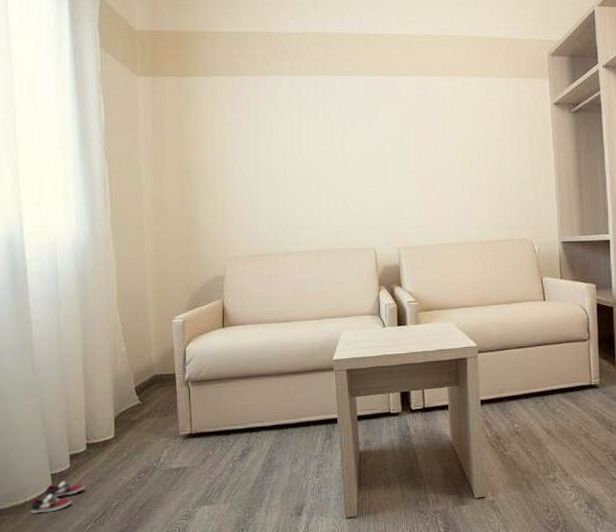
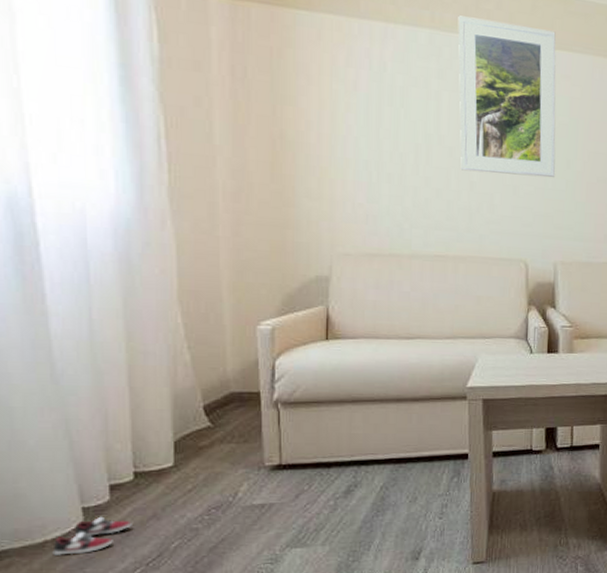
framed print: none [311,62,394,181] -> present [458,15,556,178]

